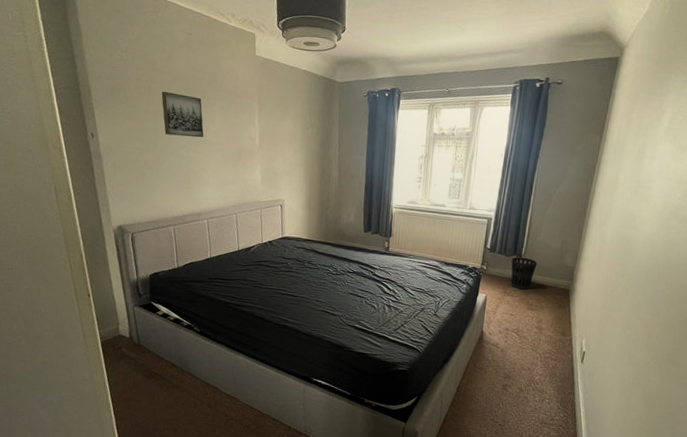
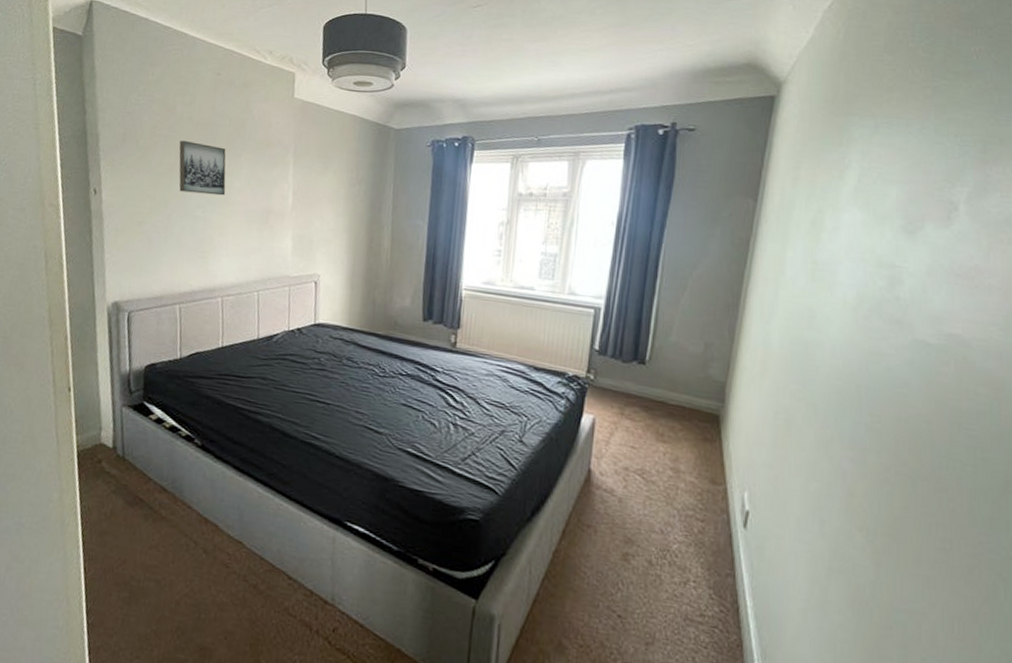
wastebasket: present [510,256,537,290] -> none [630,363,669,412]

